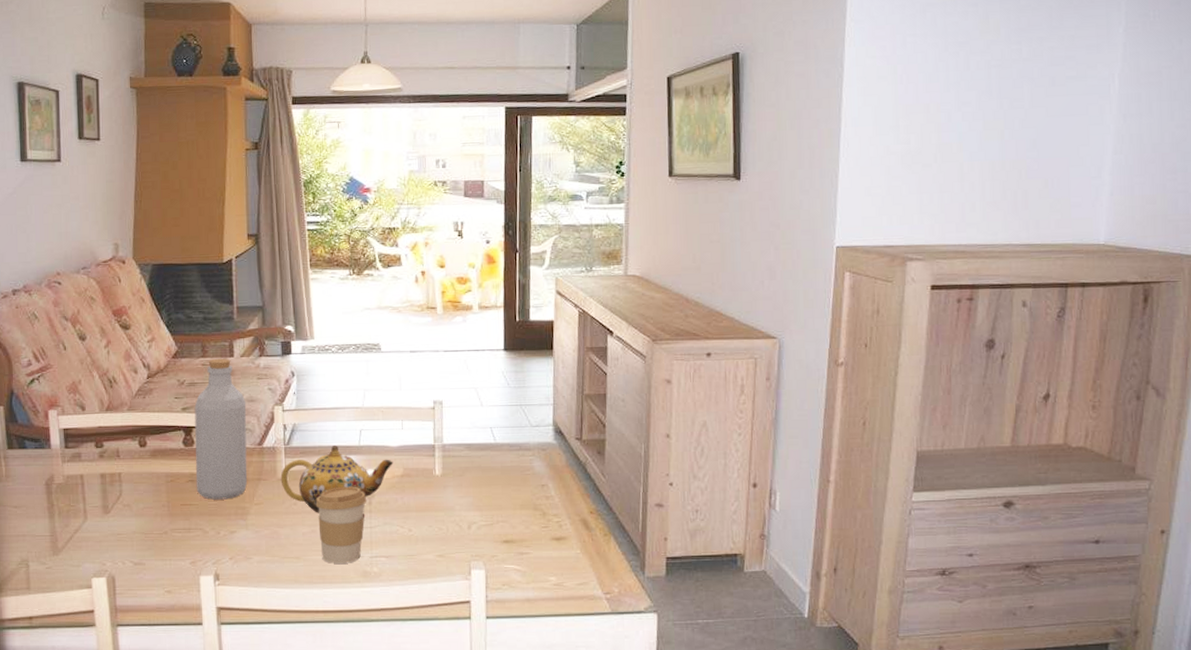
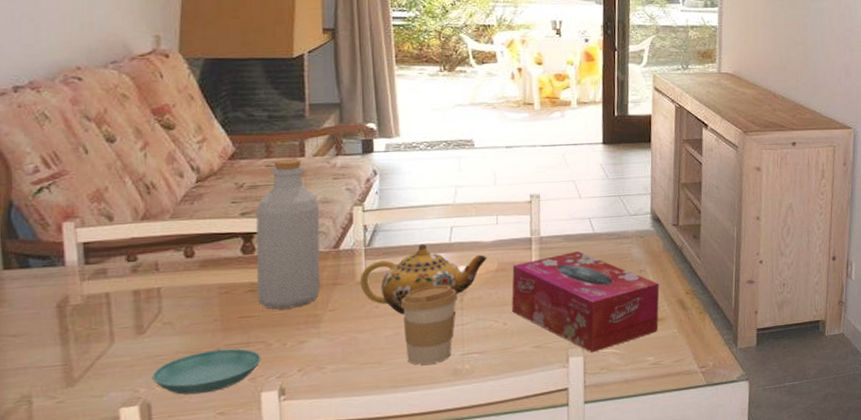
saucer: none [115,533,200,572] -> present [152,348,262,395]
tissue box: none [416,460,562,567] -> present [512,250,660,353]

